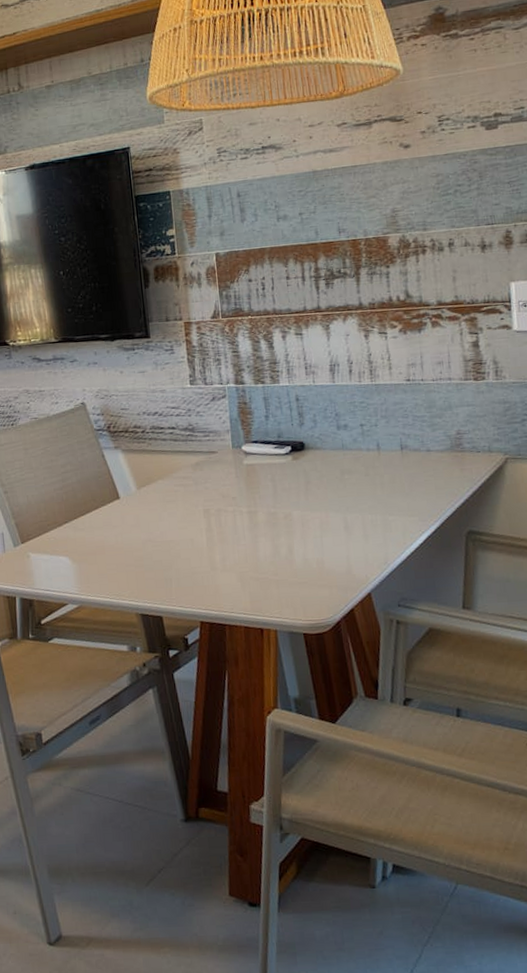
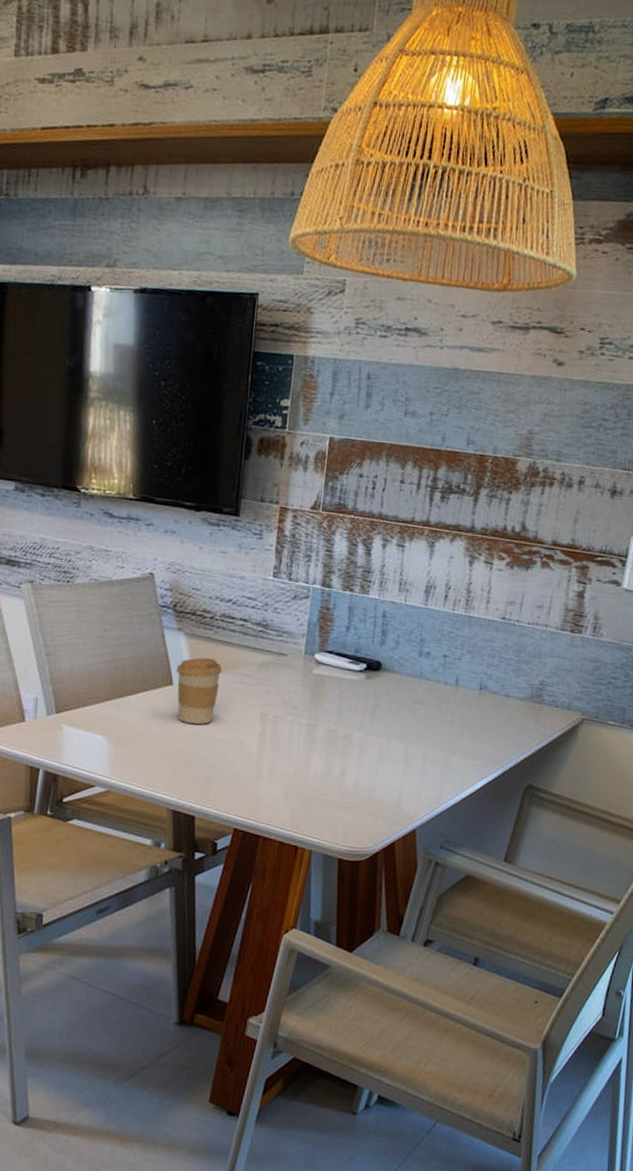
coffee cup: none [120,468,162,531] -> present [176,657,222,725]

